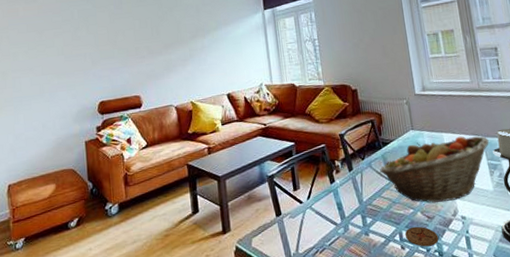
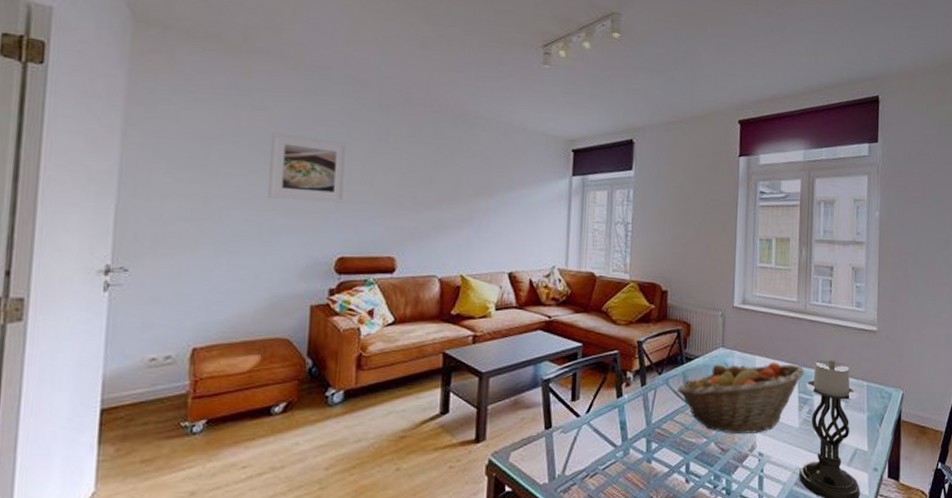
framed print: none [41,15,98,65] -> present [268,132,348,203]
coaster: present [405,226,439,247] -> none [692,458,729,483]

